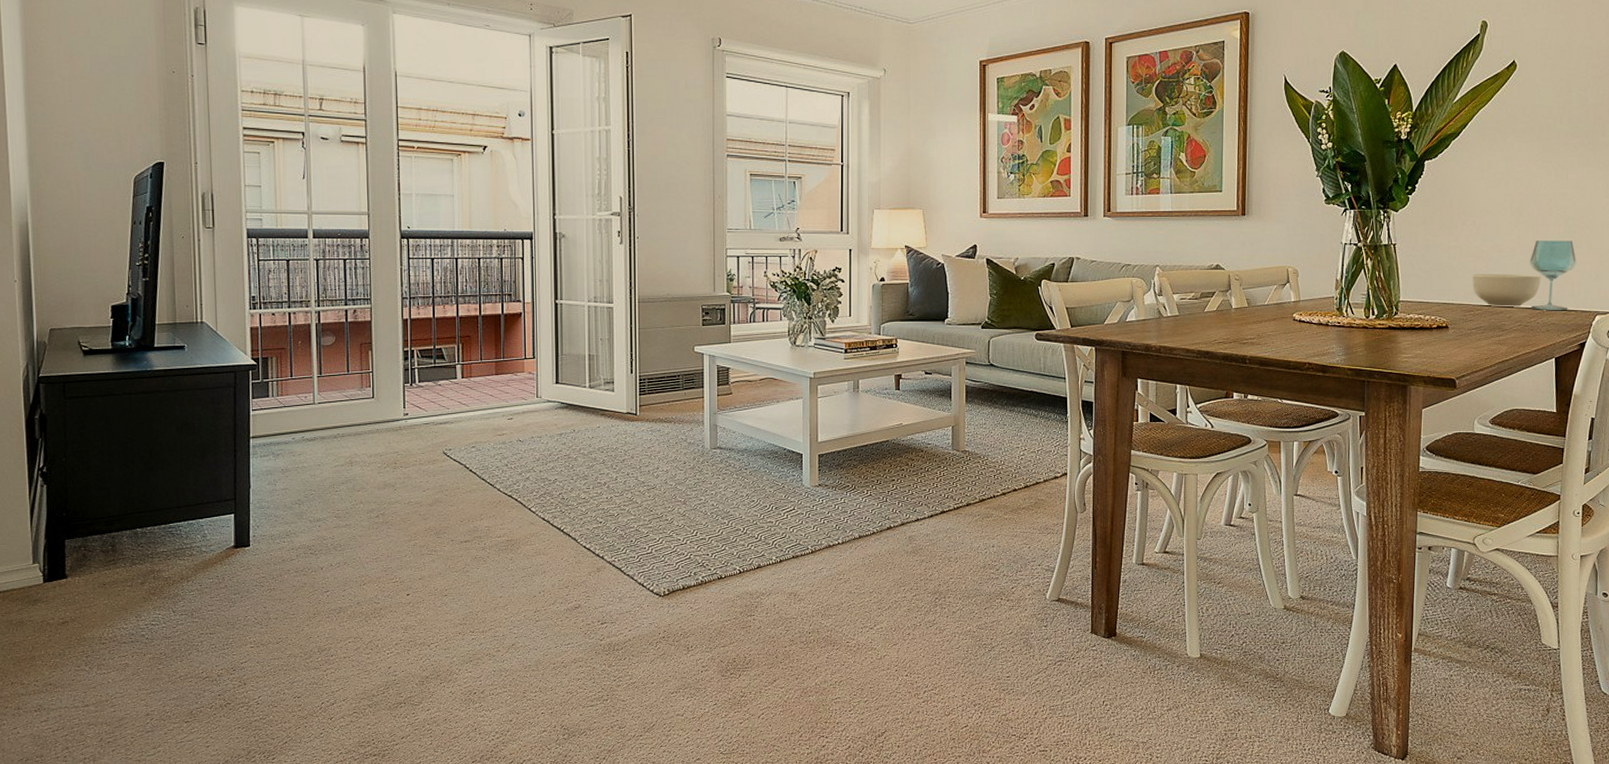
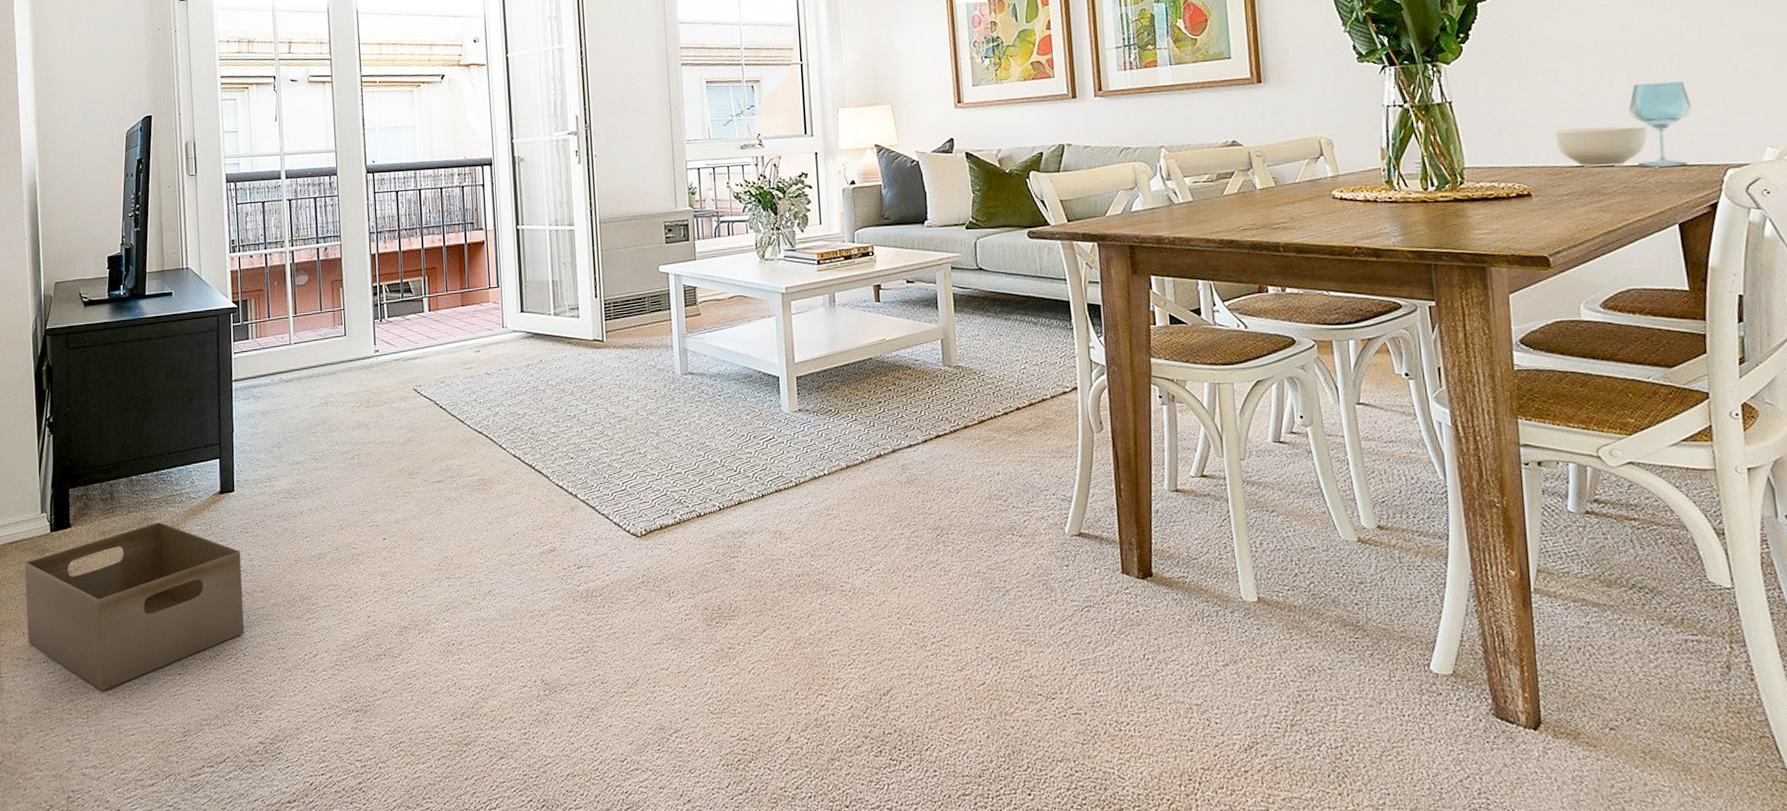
storage basket: none [13,575,258,738] -> present [24,522,245,691]

